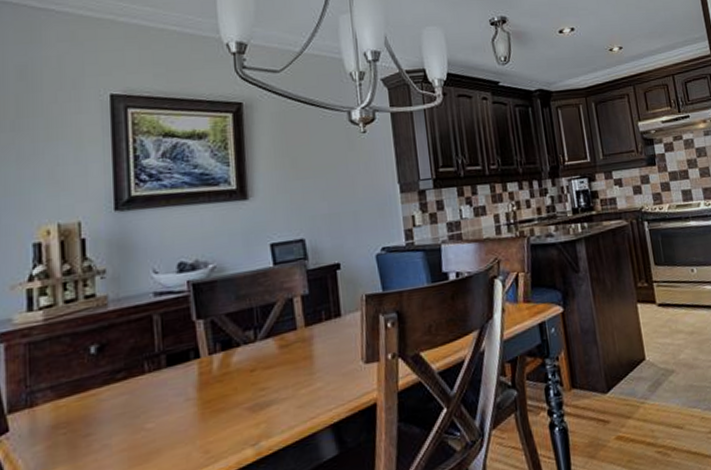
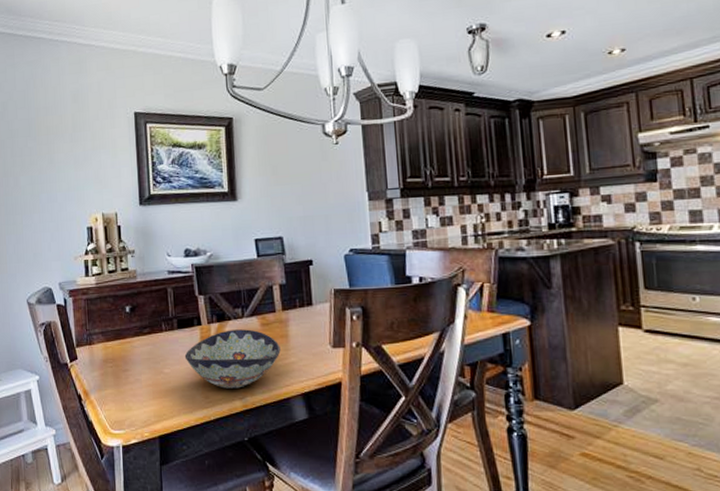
decorative bowl: none [176,354,304,436] -> present [184,329,281,389]

